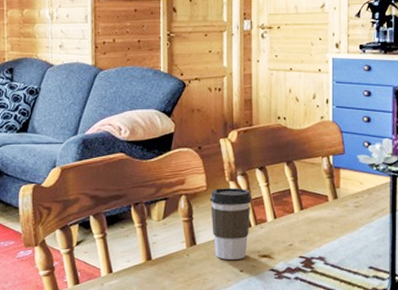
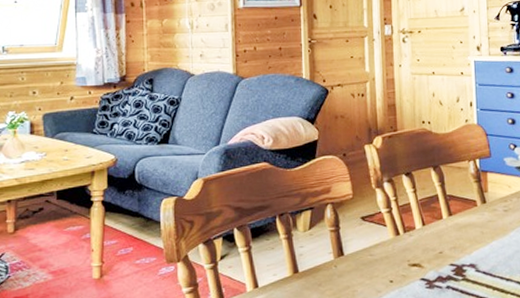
coffee cup: present [209,188,252,260] -> none [356,195,400,270]

